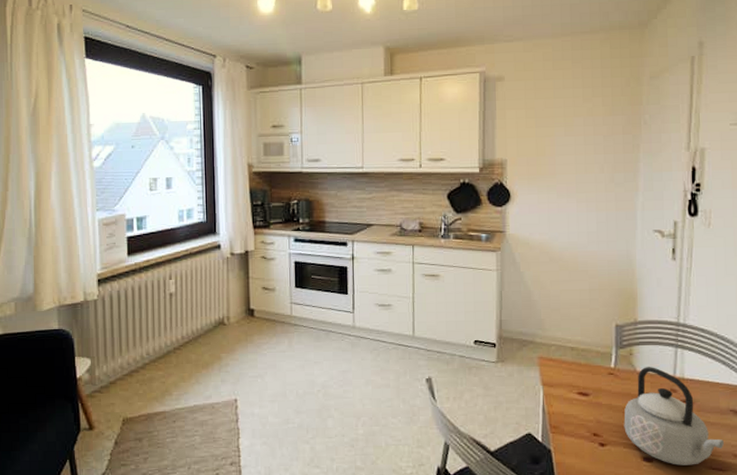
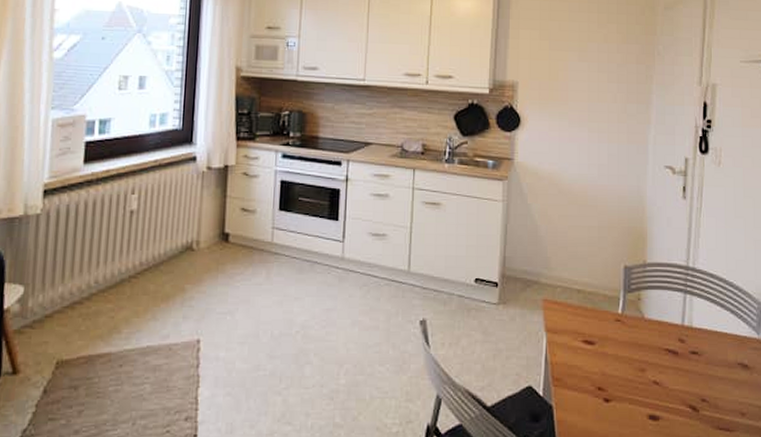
teapot: present [623,367,724,466] -> none [630,314,731,425]

